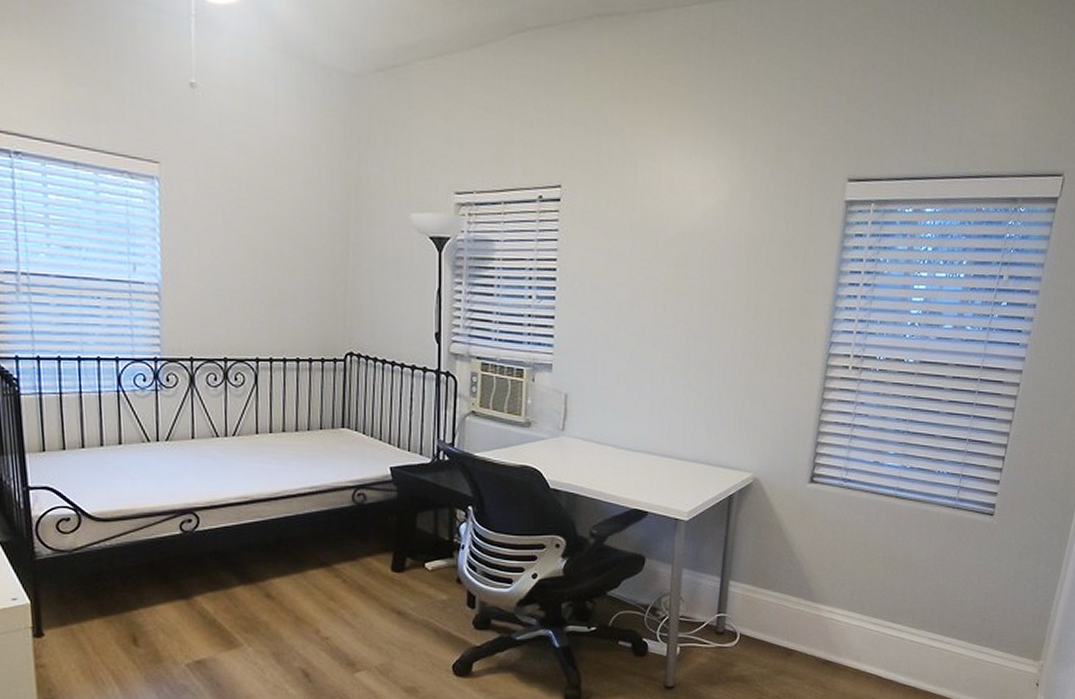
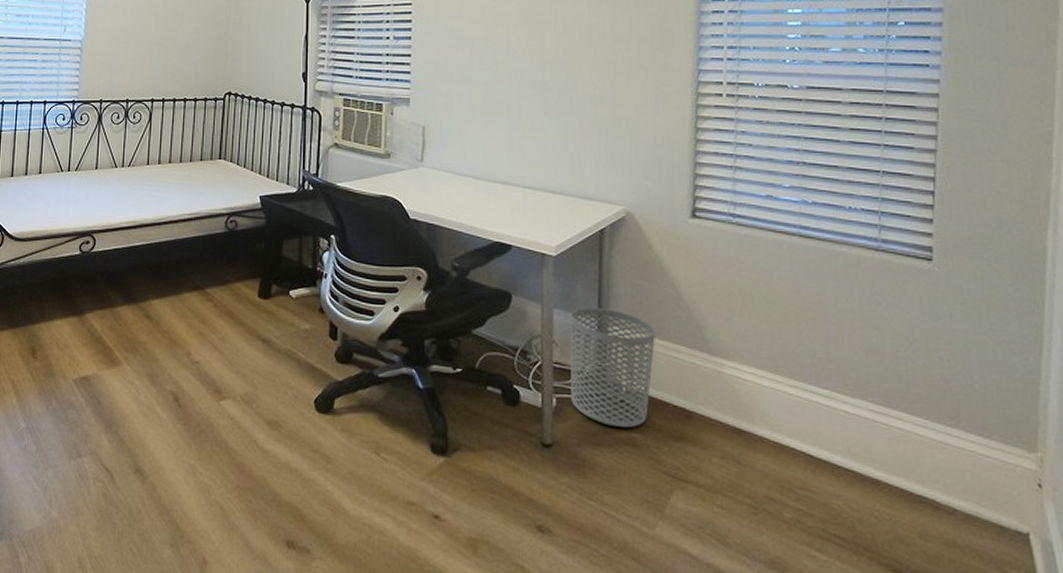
waste bin: none [693,566,769,668] -> present [570,307,655,428]

